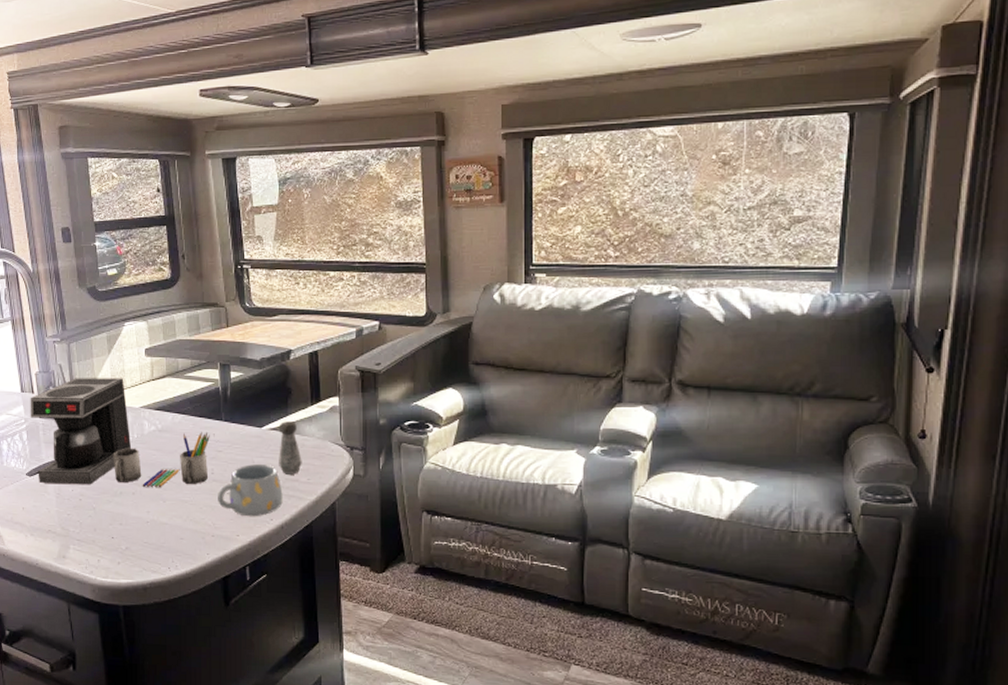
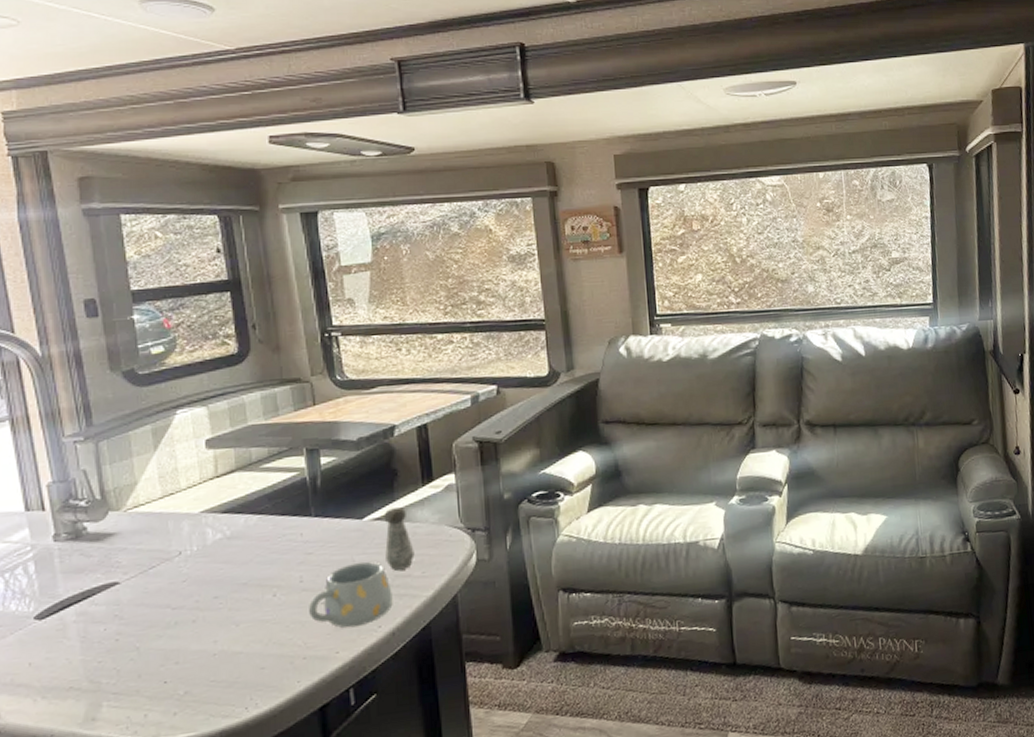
coffee maker: present [30,378,210,488] -> none [39,478,296,626]

